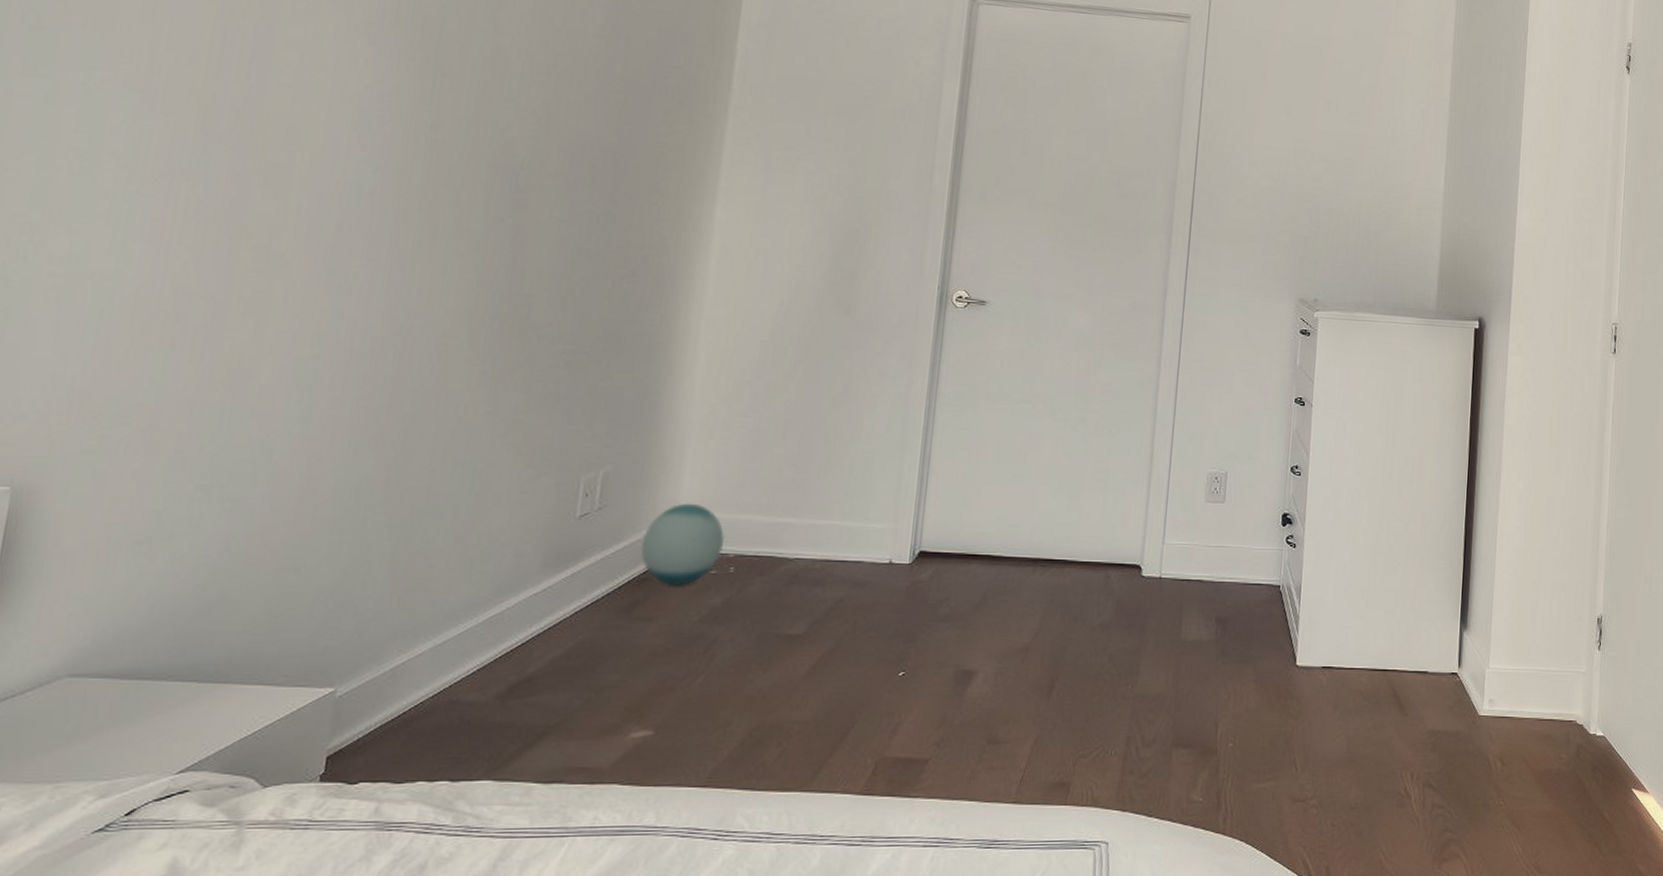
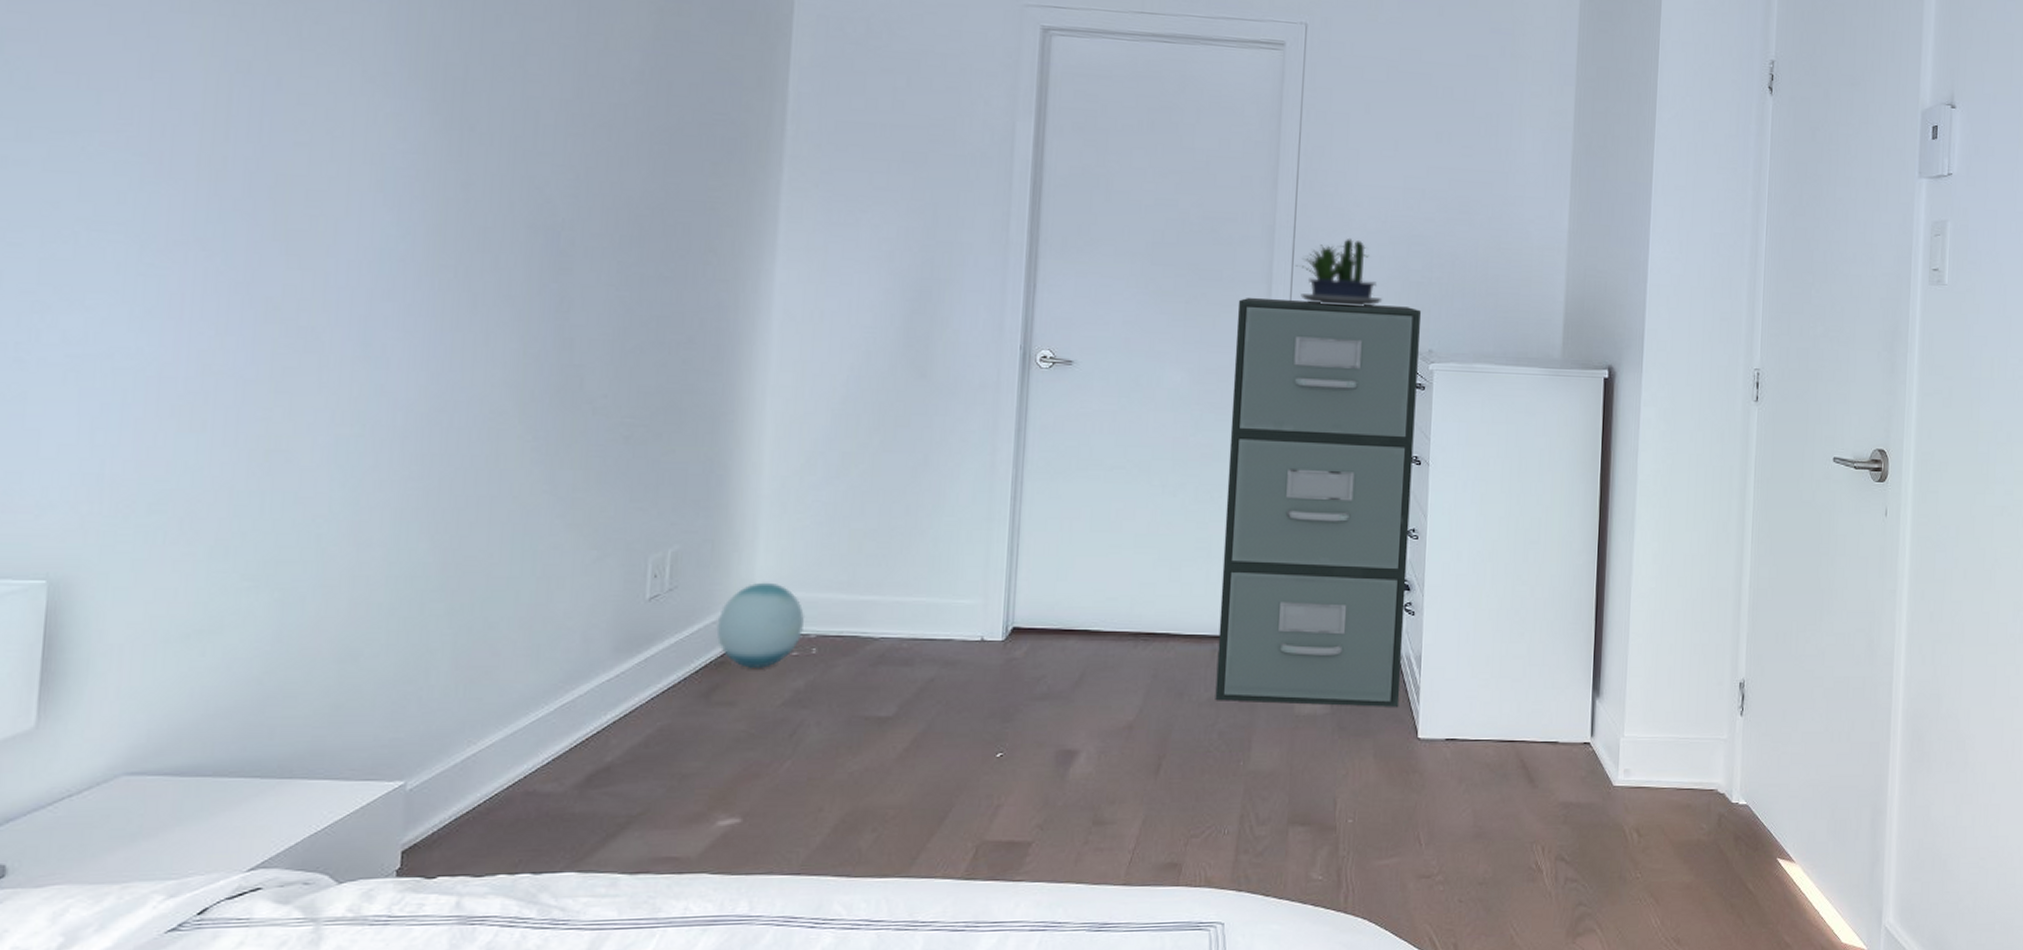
filing cabinet: none [1107,246,1309,635] -> present [1215,297,1422,707]
potted plant: none [1193,194,1273,257] -> present [1295,237,1383,307]

